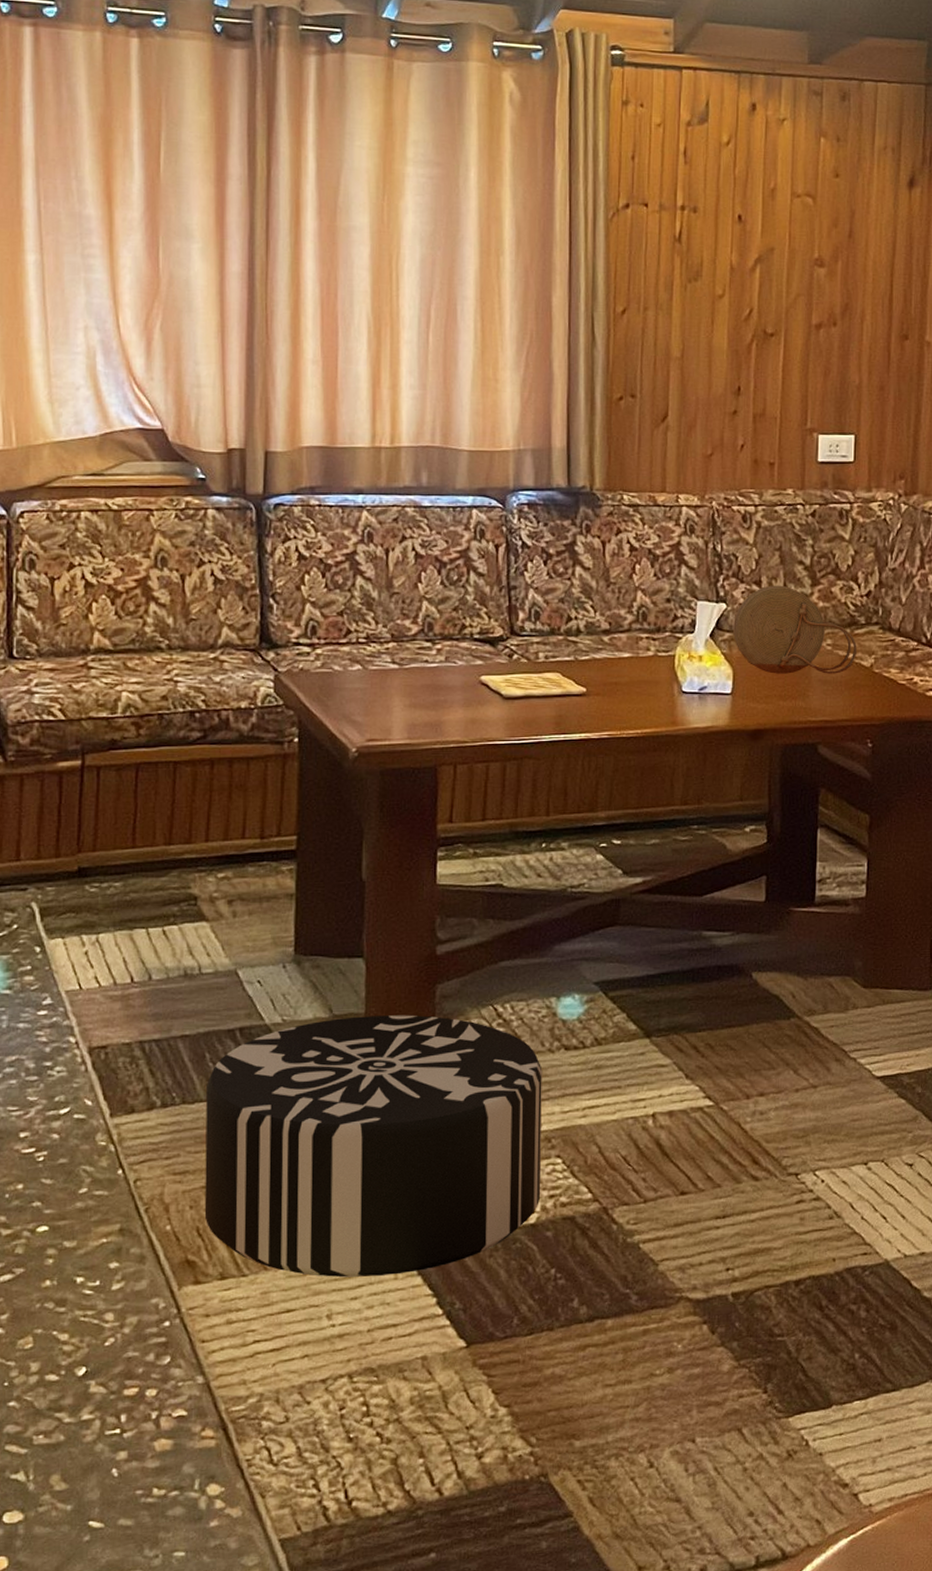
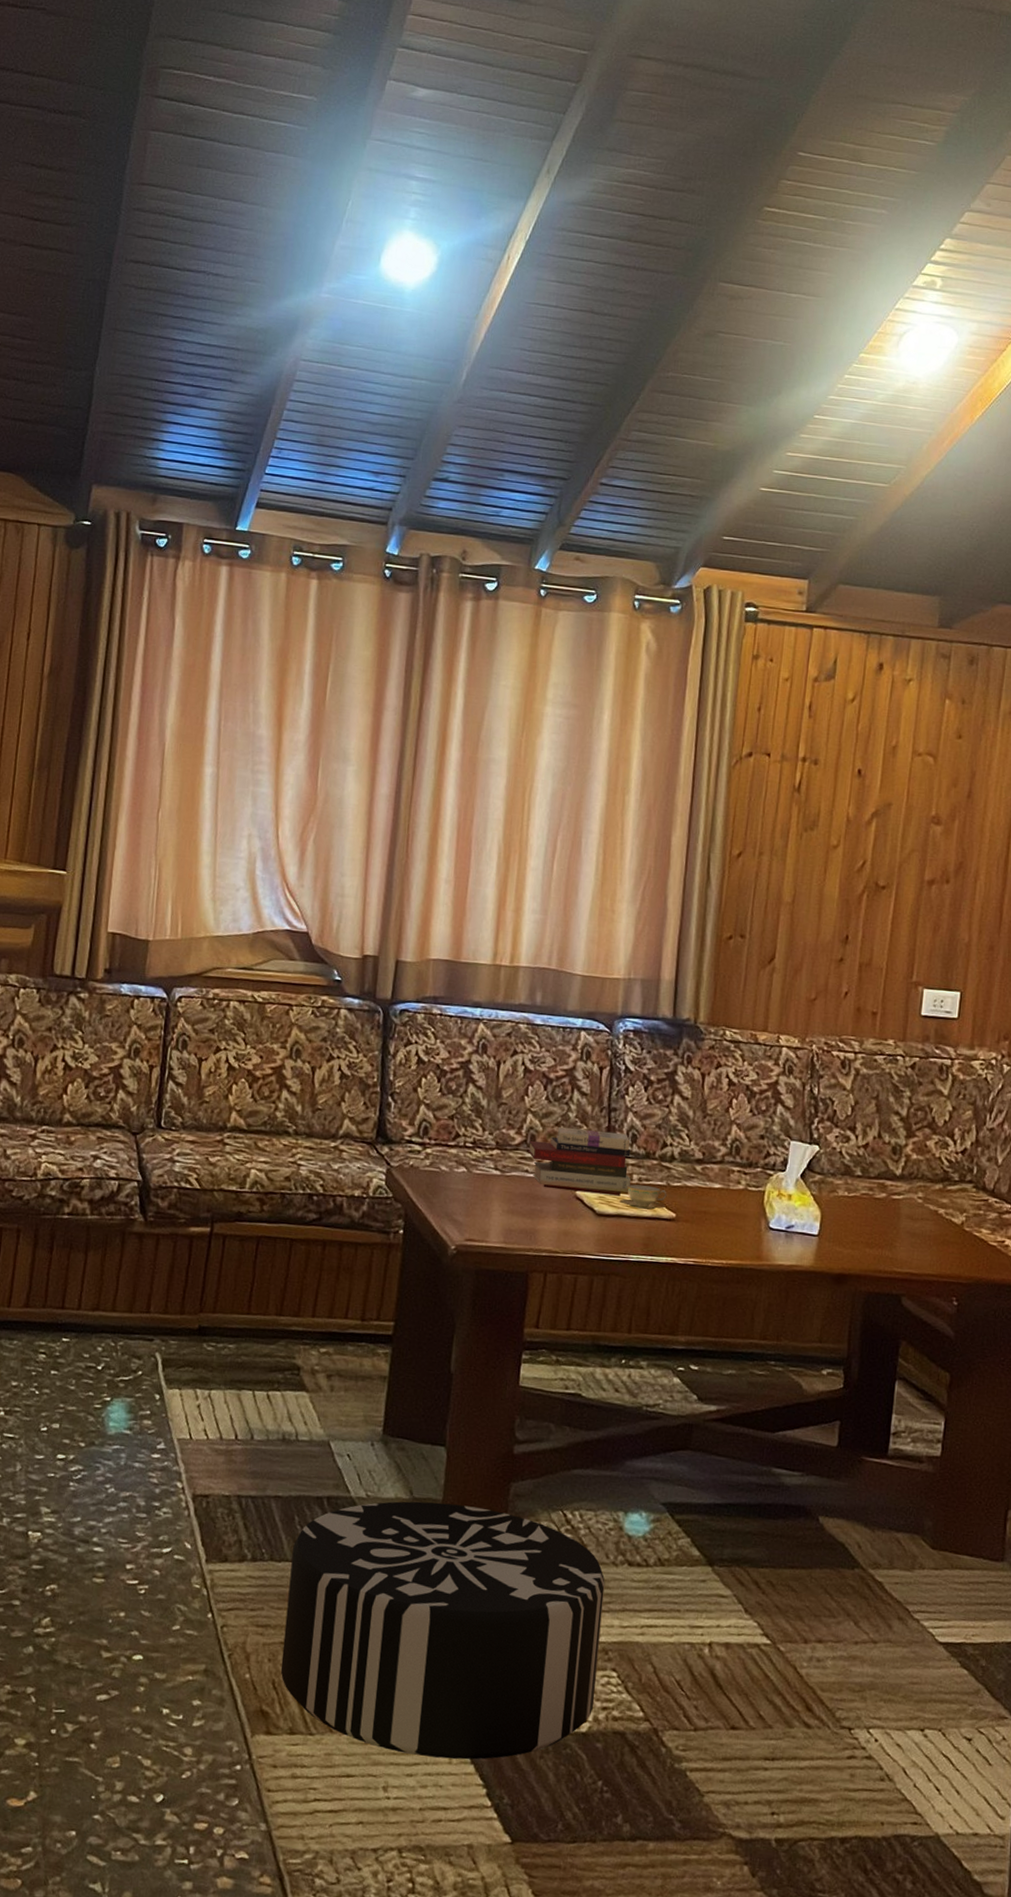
books: none [425,611,537,677] -> present [528,1127,631,1196]
teacup: none [526,663,576,687] -> present [619,1184,667,1210]
handbag: present [733,585,857,674] -> none [824,1132,949,1228]

